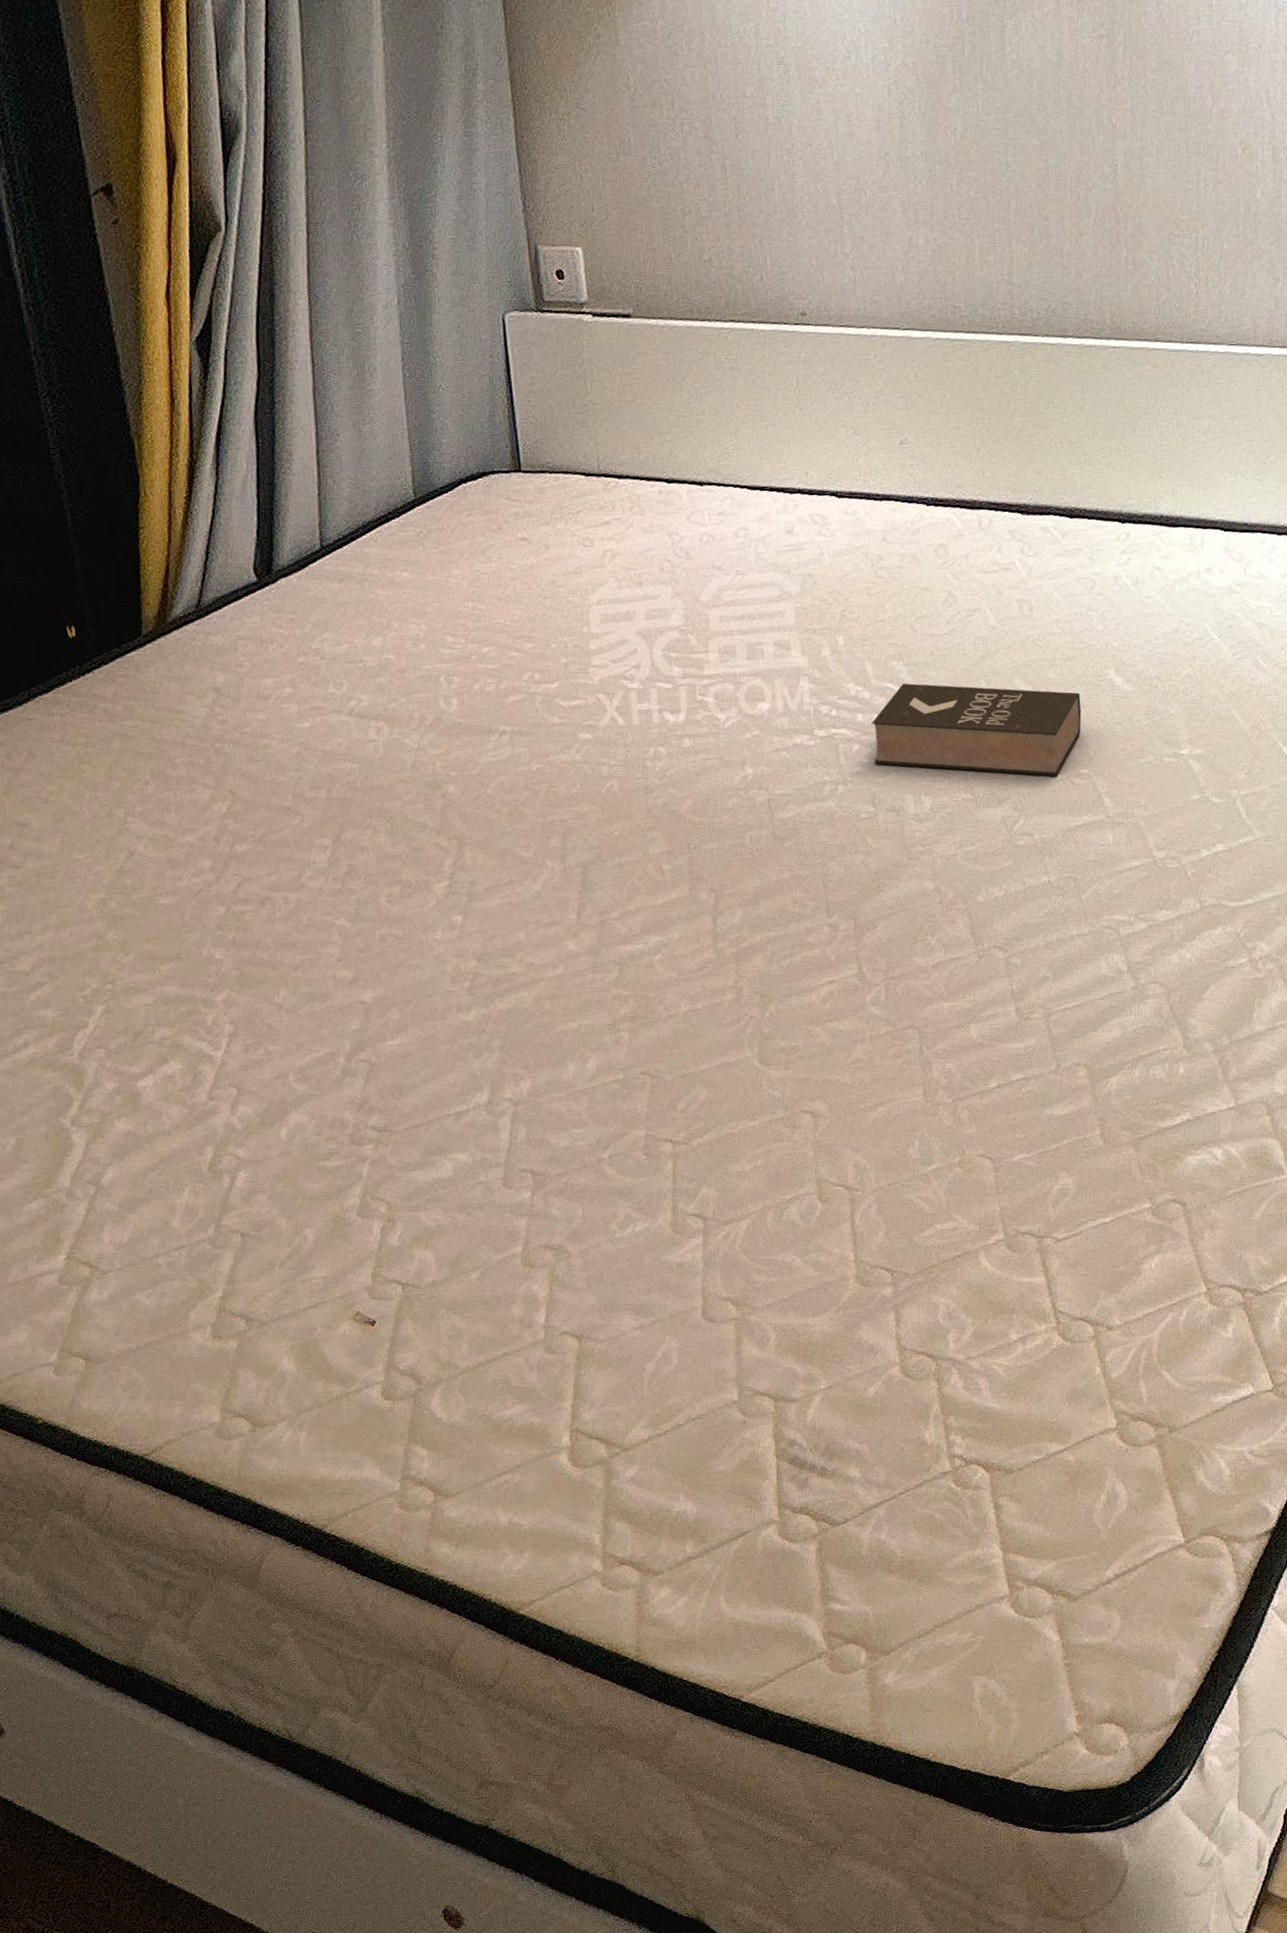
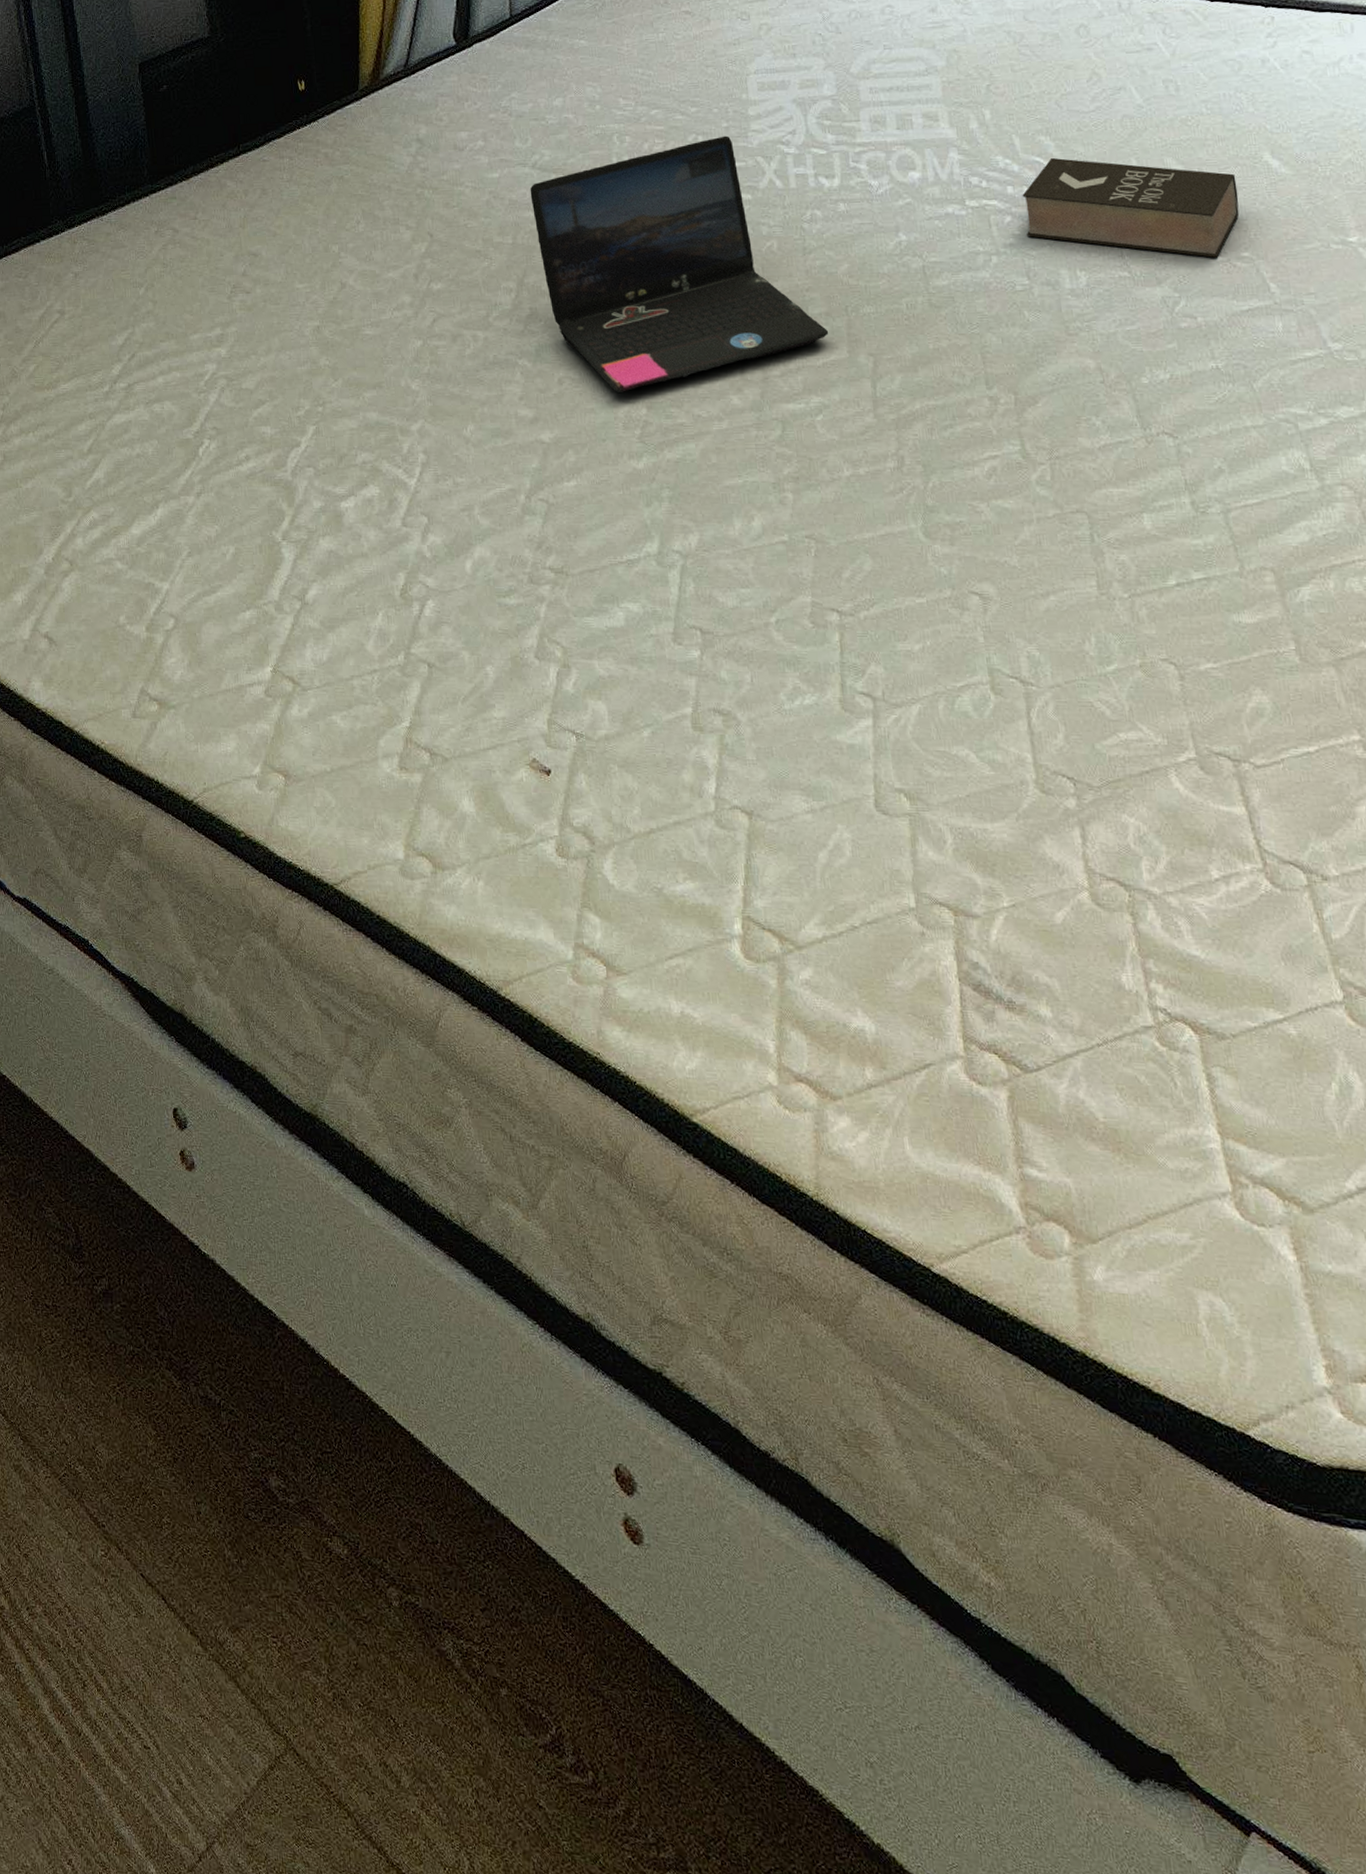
laptop: none [346,672,670,946] -> present [530,135,829,392]

